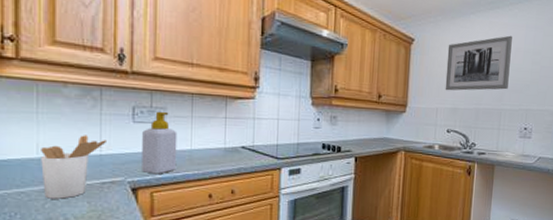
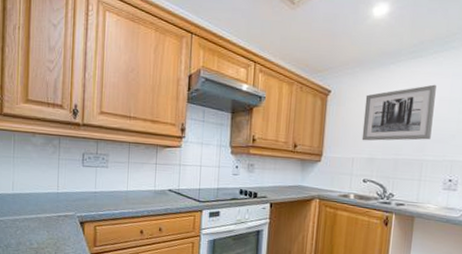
utensil holder: present [41,135,108,199] -> none [15,176,63,228]
soap bottle: present [142,111,178,174] -> none [88,157,117,211]

